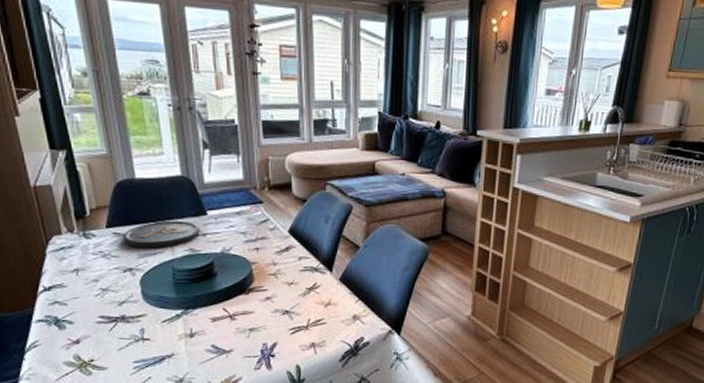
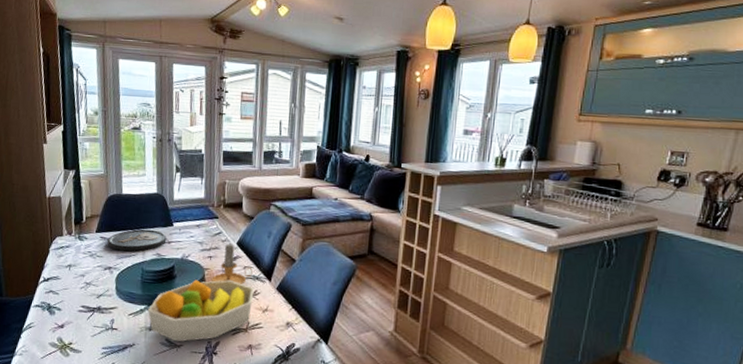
fruit bowl: none [186,274,314,347] -> present [148,279,255,342]
candle: none [260,232,310,278] -> present [210,243,253,285]

